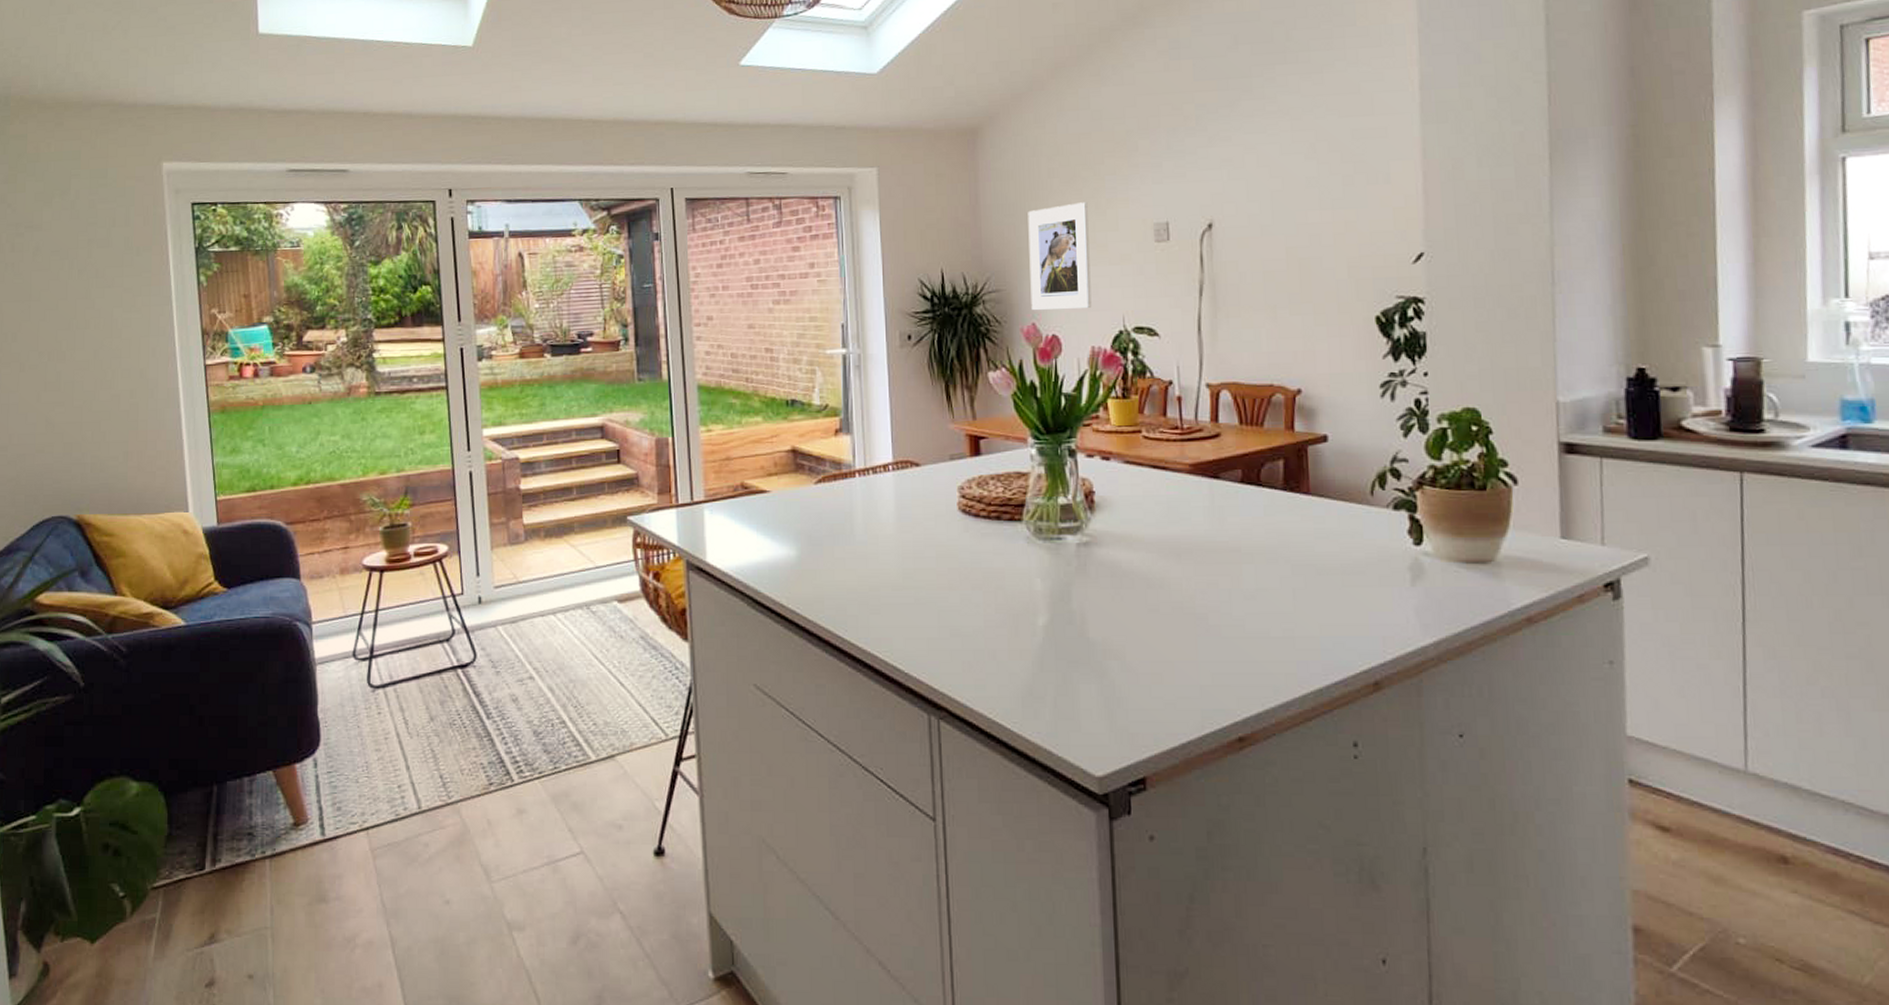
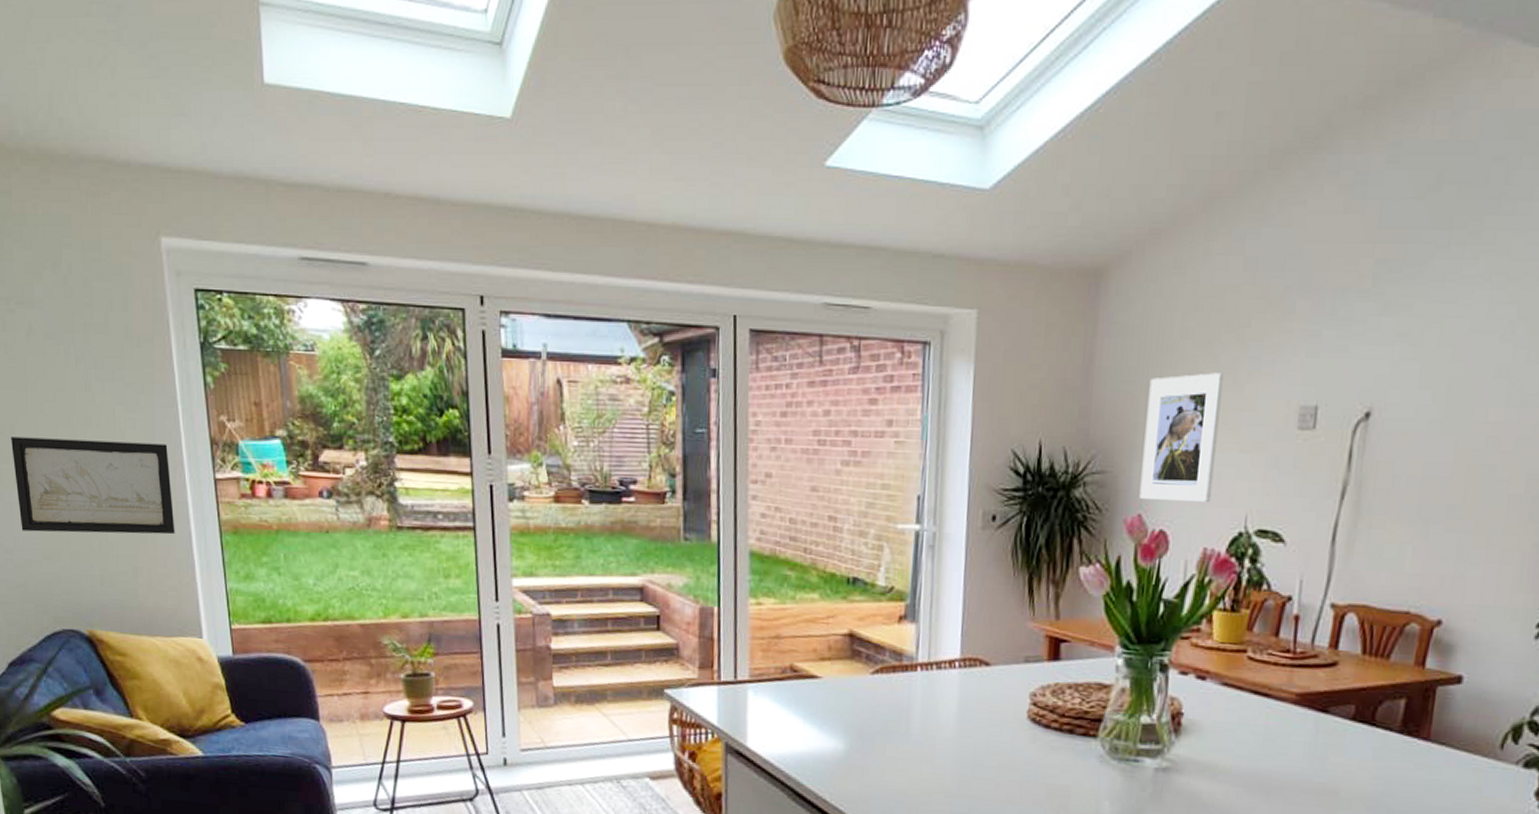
wall art: none [12,338,166,428] -> present [11,436,175,535]

